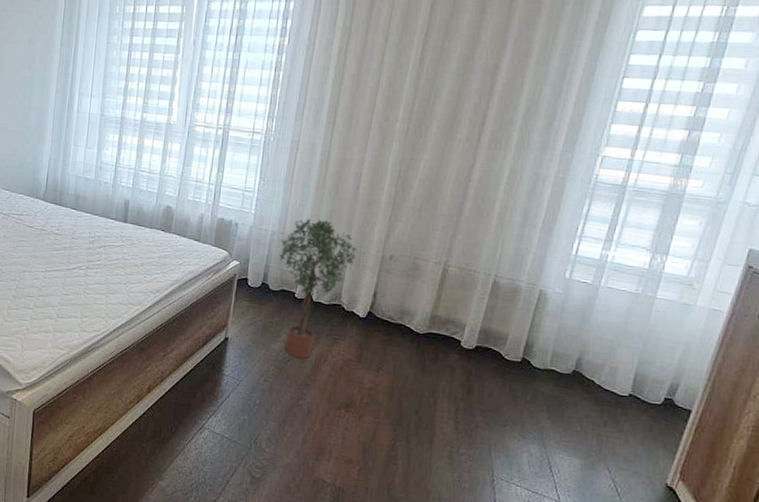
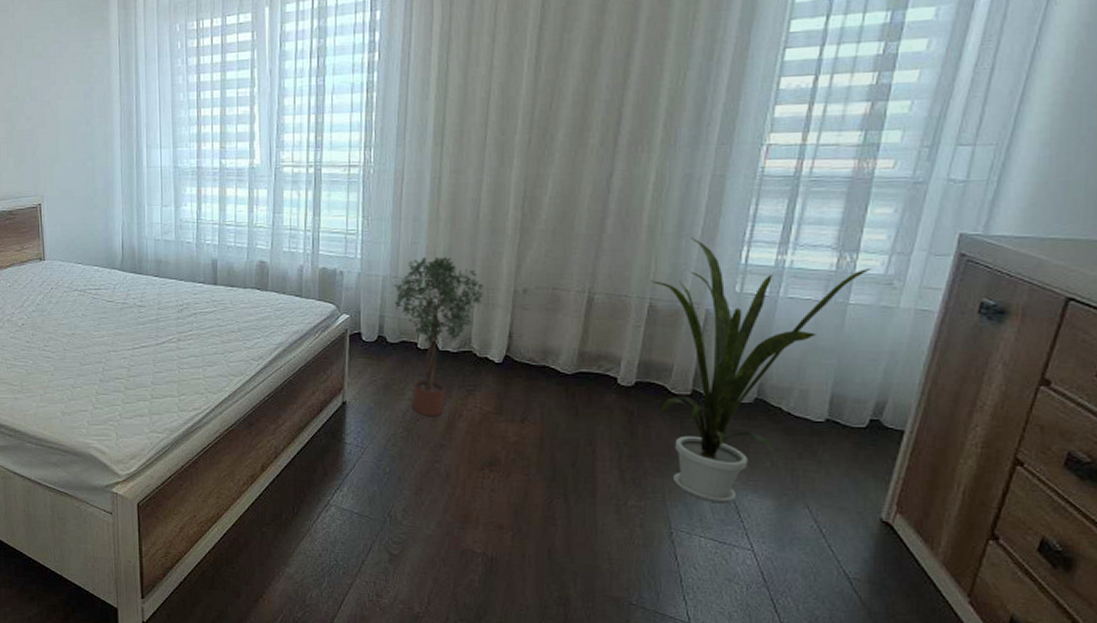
house plant: none [493,227,678,459] -> present [649,238,873,504]

